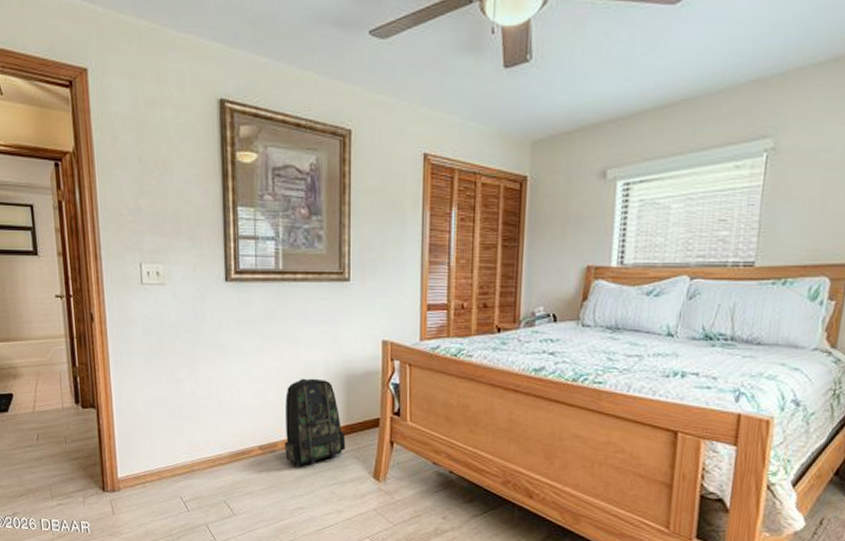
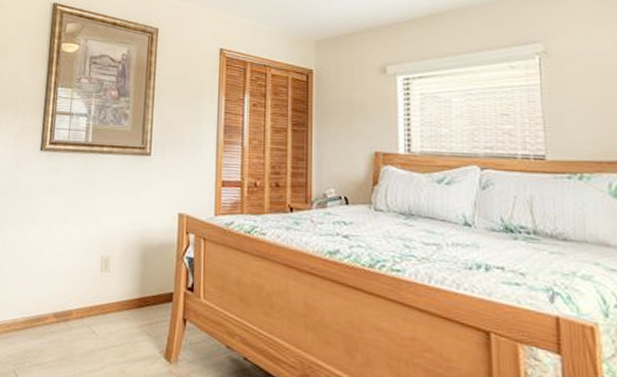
backpack: present [285,378,346,469] -> none [78,246,139,342]

